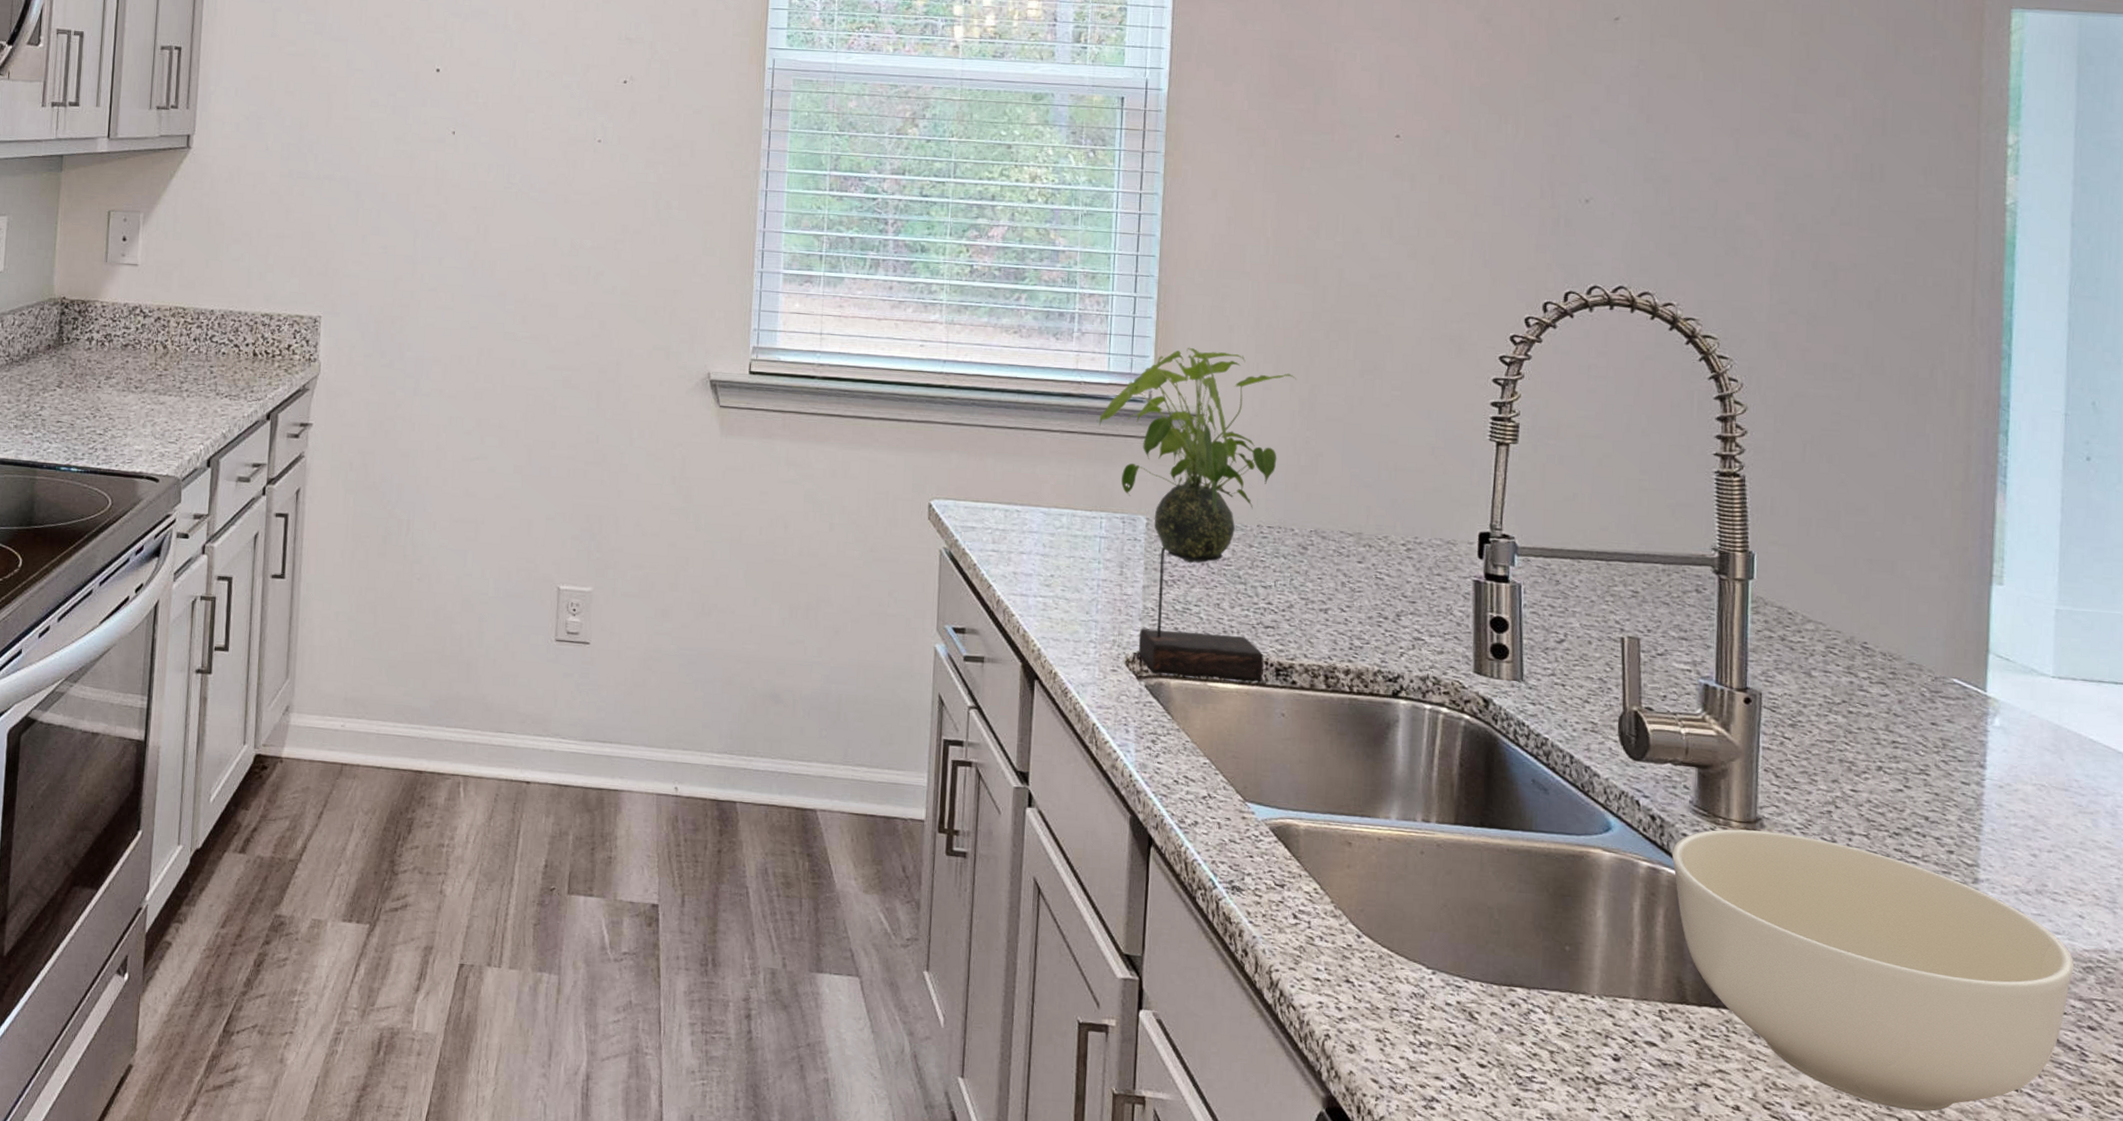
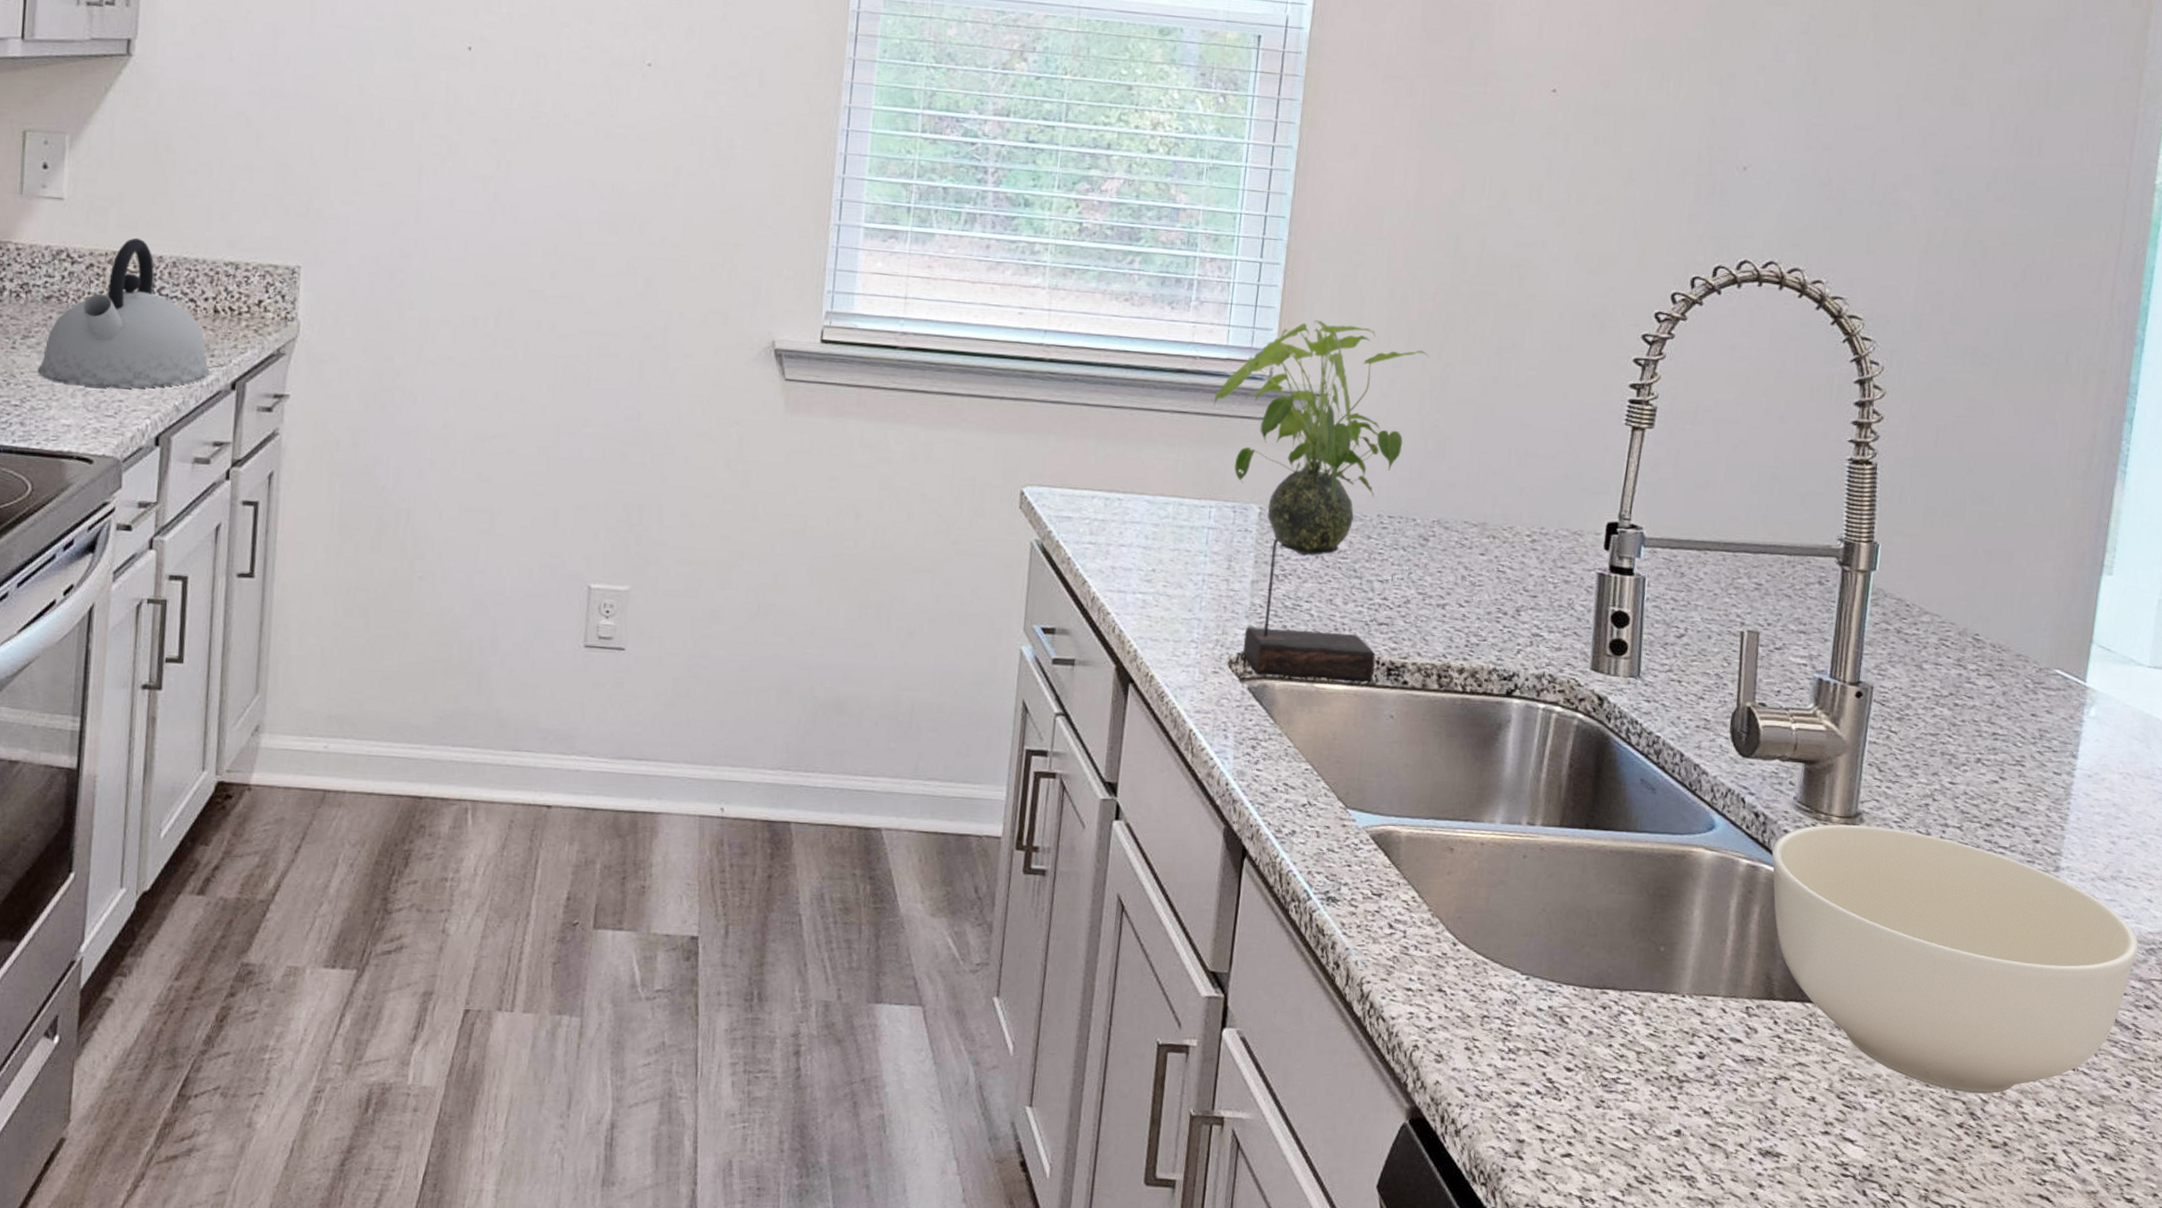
kettle: none [117,295,250,420] -> present [38,237,210,389]

